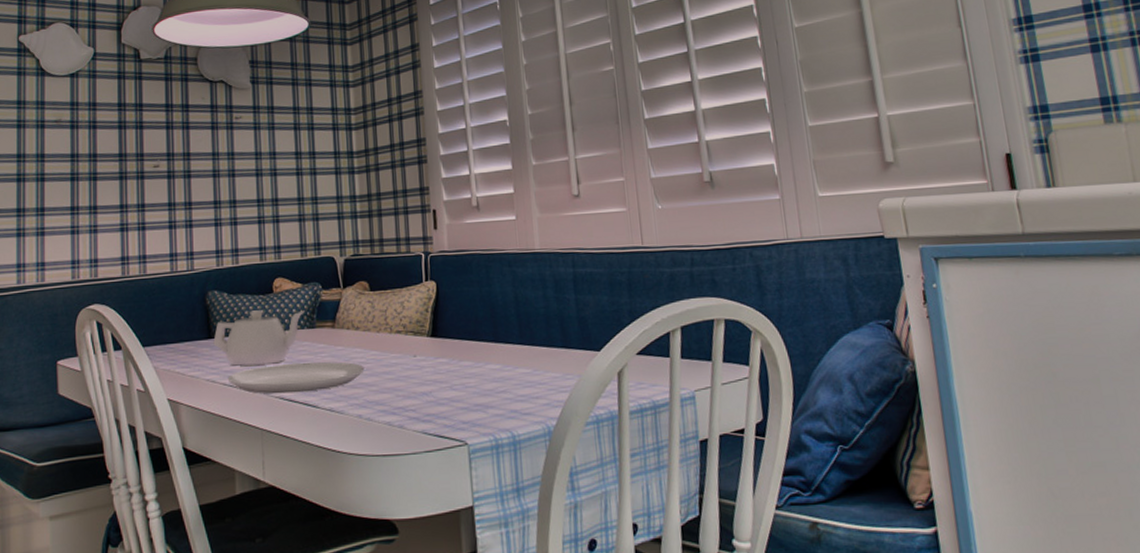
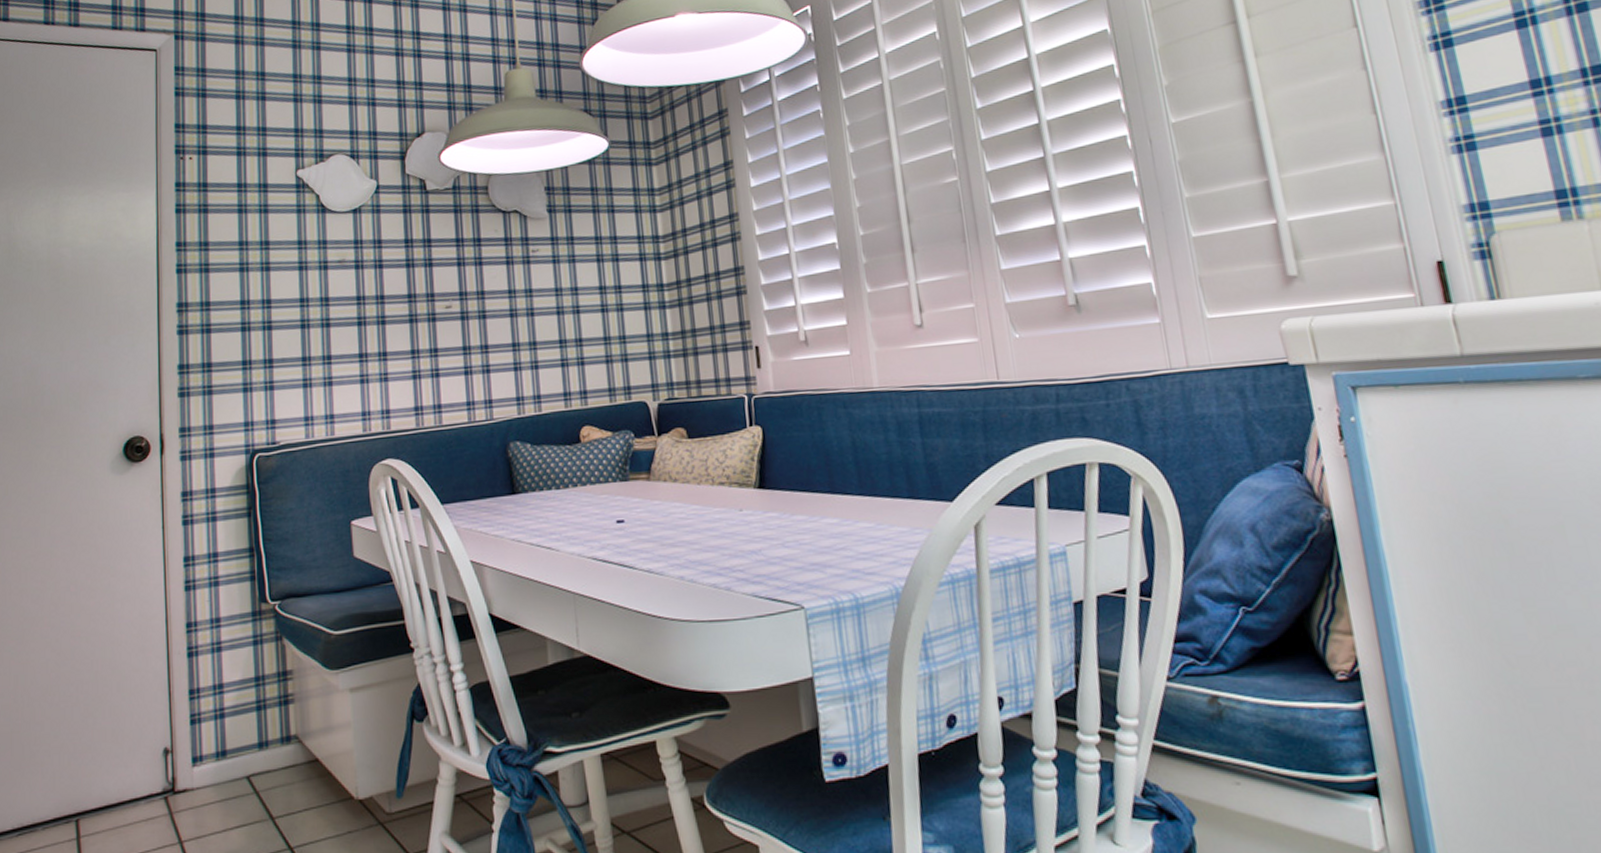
teapot: present [213,310,306,366] -> none [517,461,618,524]
plate: present [227,362,365,394] -> none [534,517,685,554]

